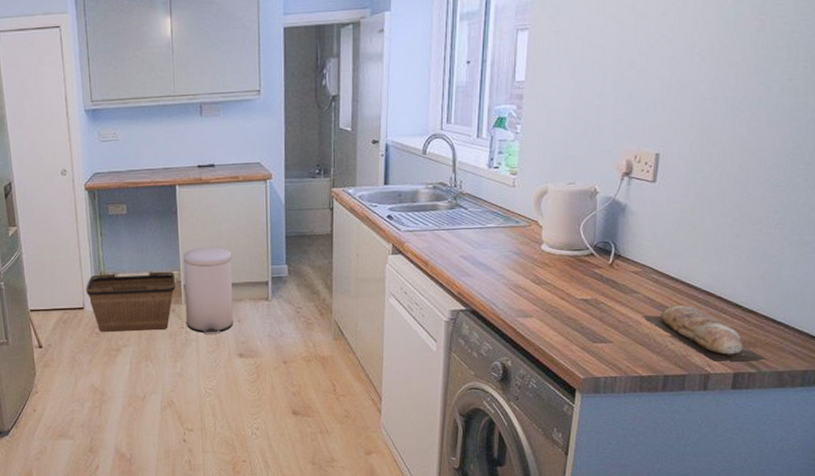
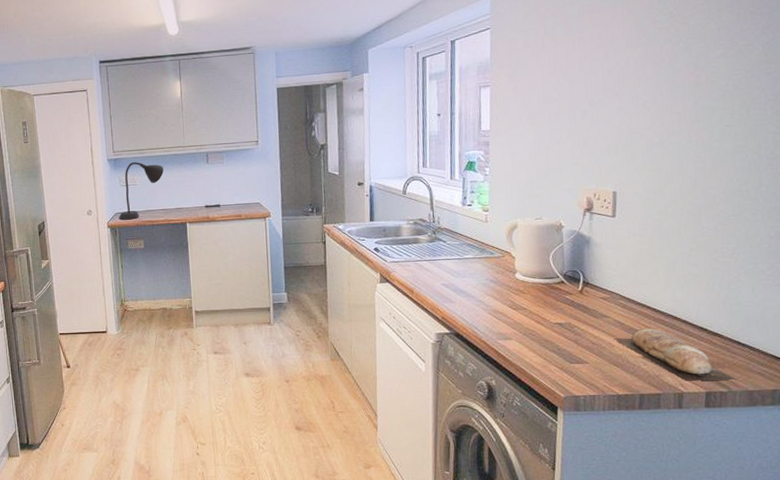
bicycle basket: present [86,271,175,332] -> none [108,298,187,353]
desk lamp: none [97,113,150,182] -> present [118,162,164,220]
pedal bin: present [182,247,233,335] -> none [193,277,240,356]

